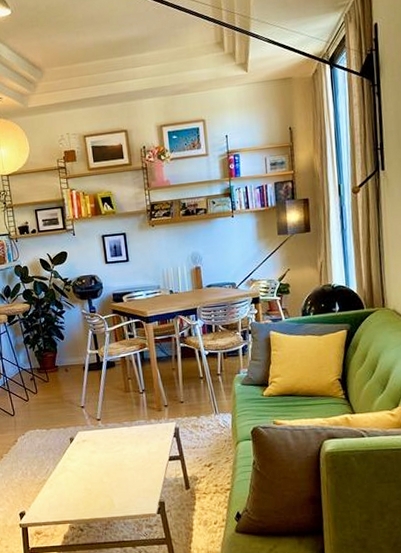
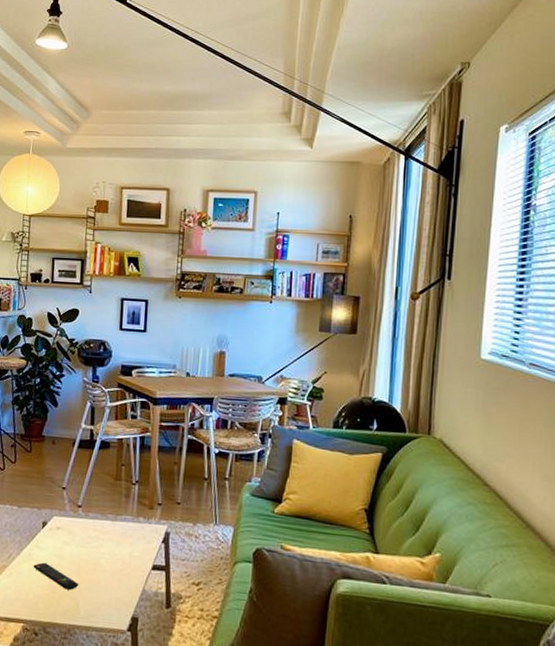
remote control: none [69,471,110,490] -> present [33,562,79,590]

